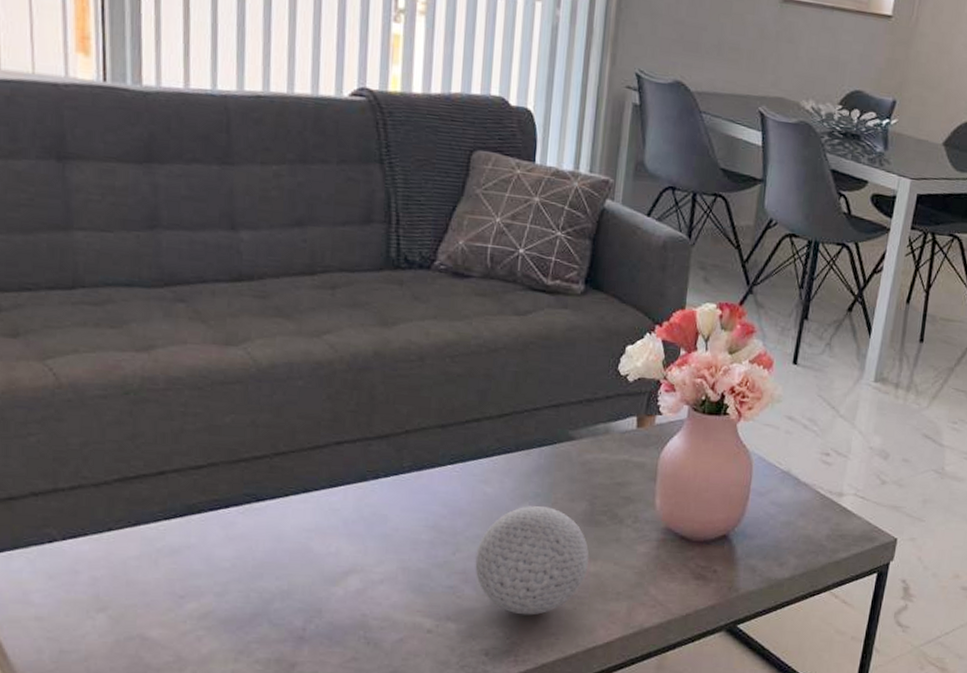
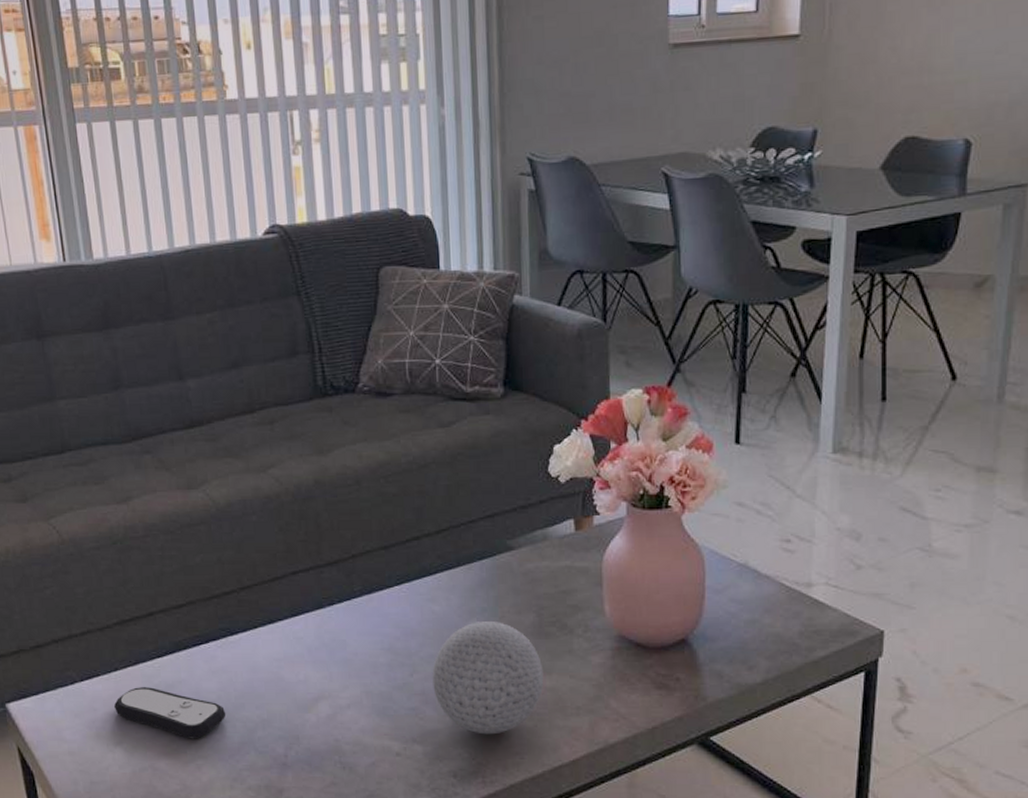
remote control: none [101,550,240,609] -> present [113,687,226,739]

